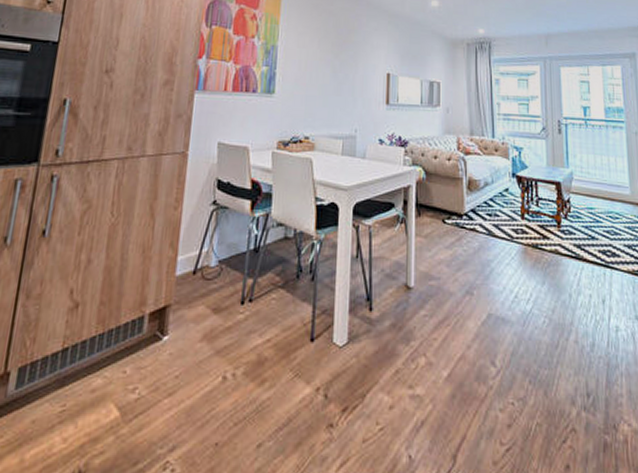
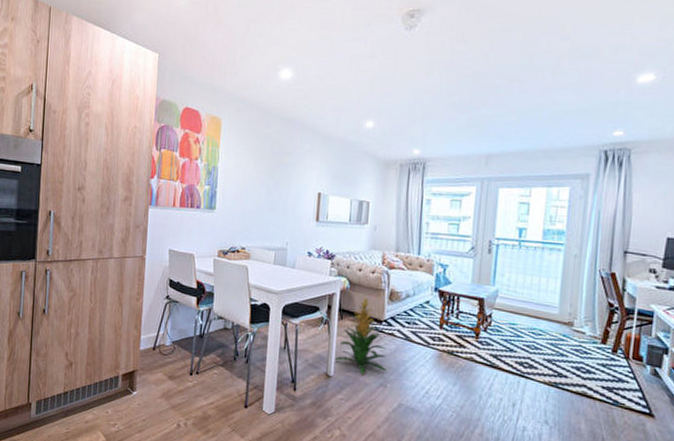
indoor plant: none [414,187,471,281] -> present [334,296,387,374]

